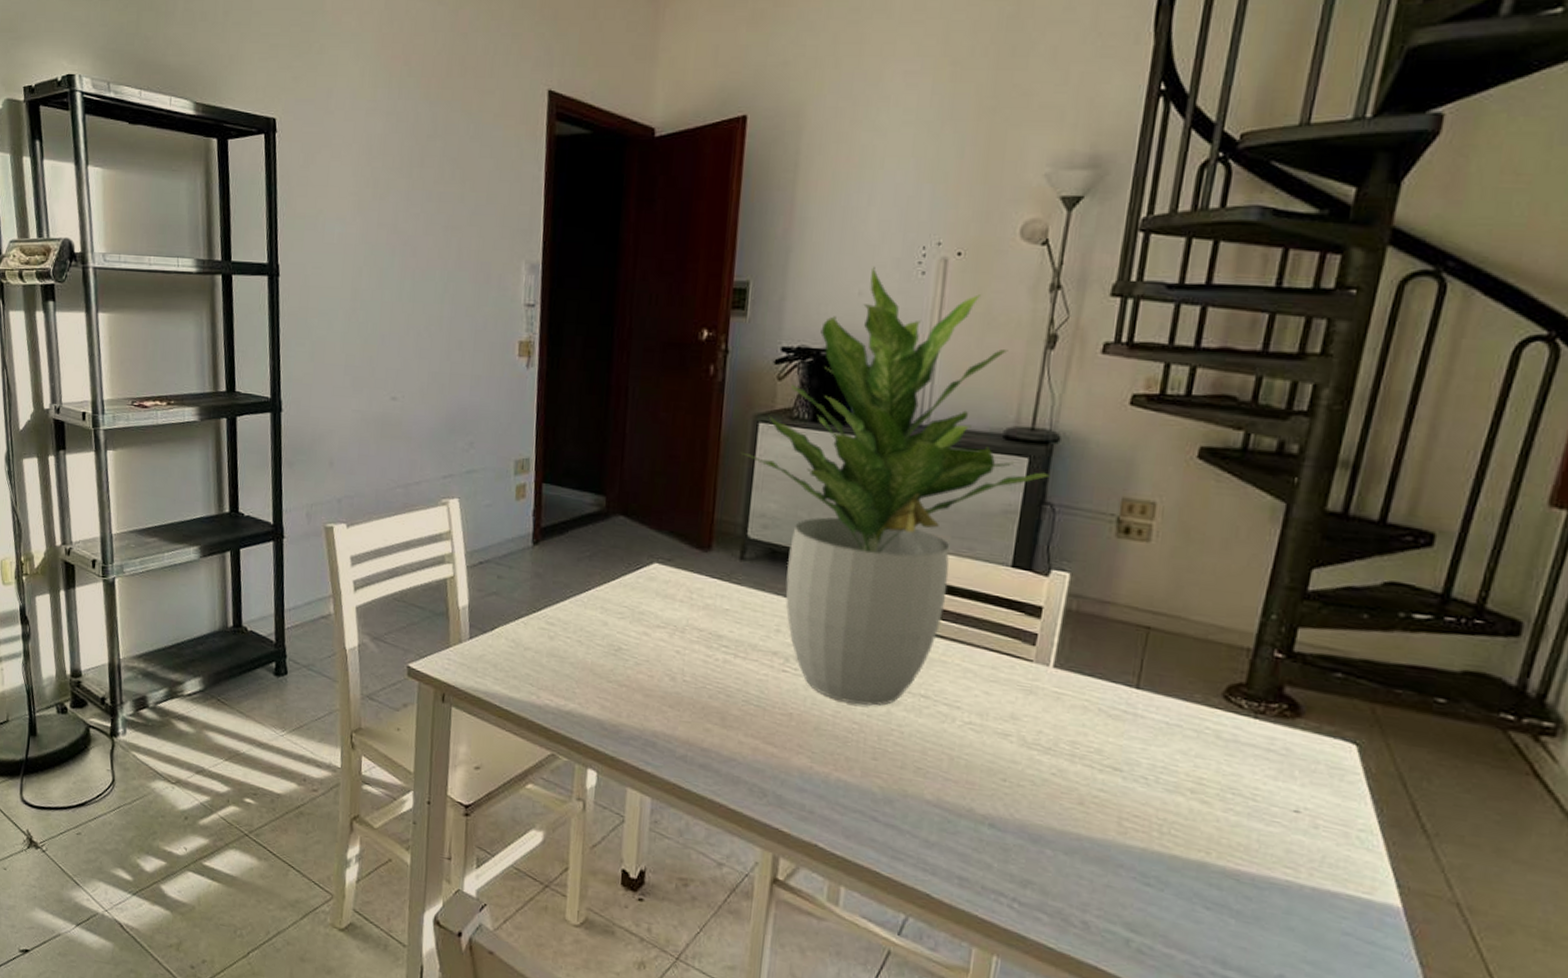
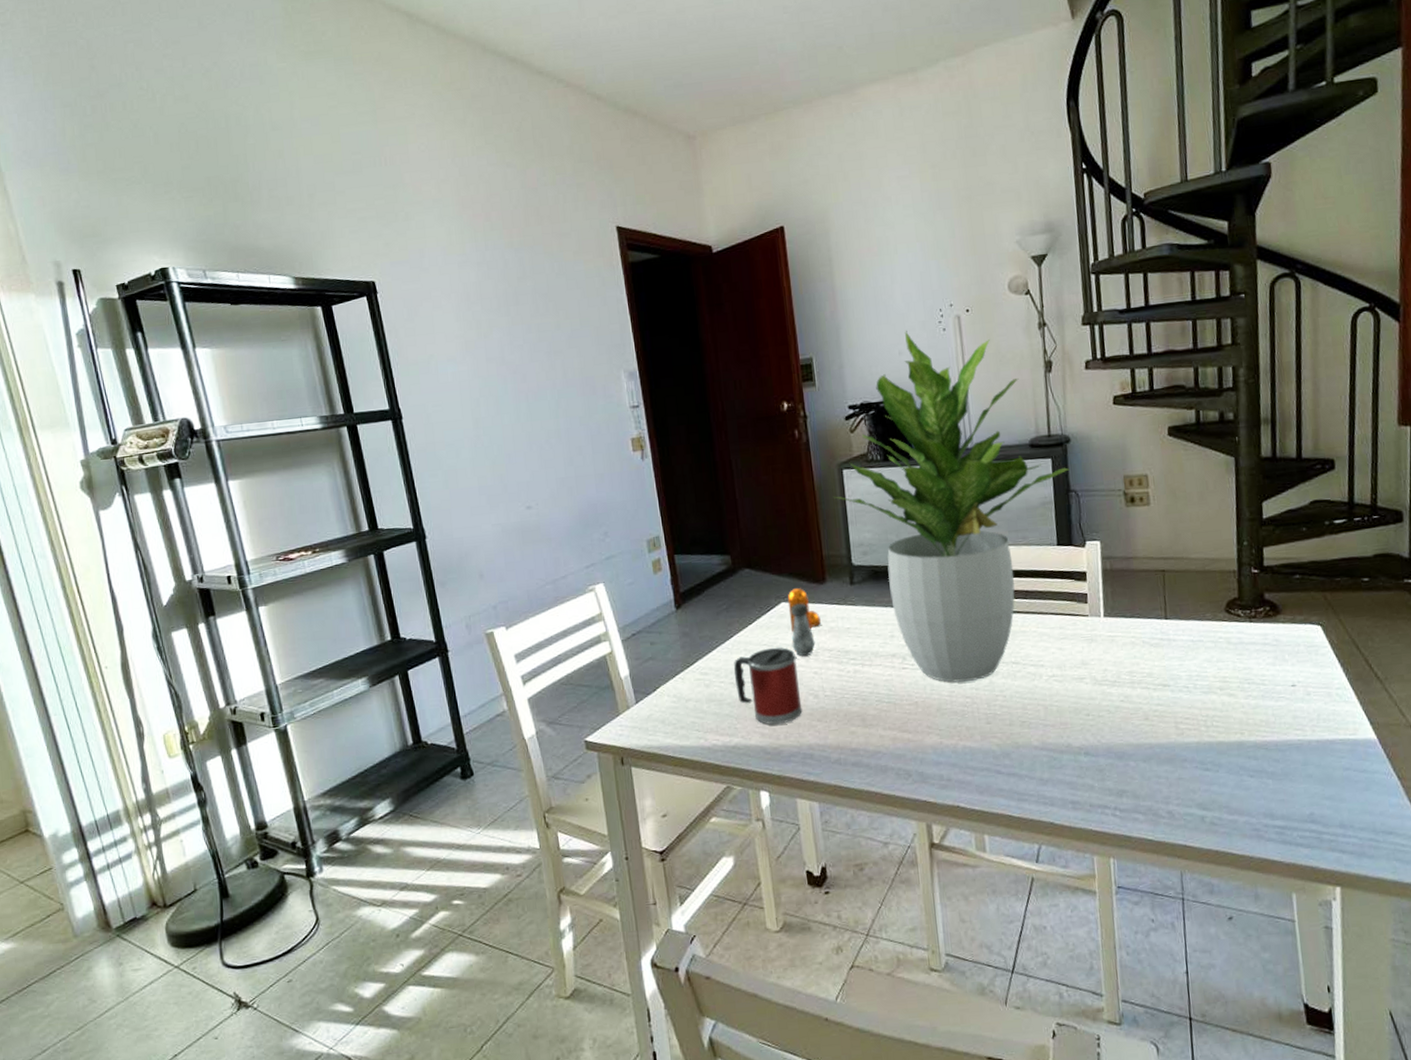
mug: none [583,611,660,701] -> present [734,647,803,725]
salt shaker: none [656,568,685,630] -> present [790,603,816,657]
pepper shaker: none [659,549,696,602] -> present [787,587,821,633]

